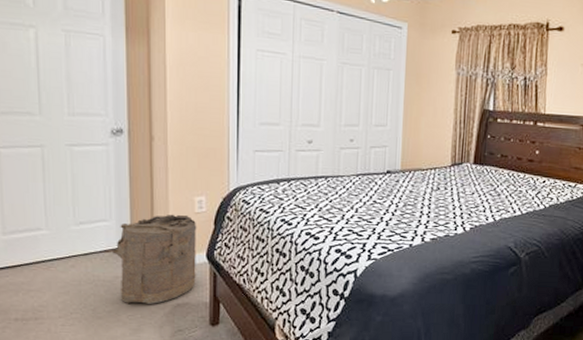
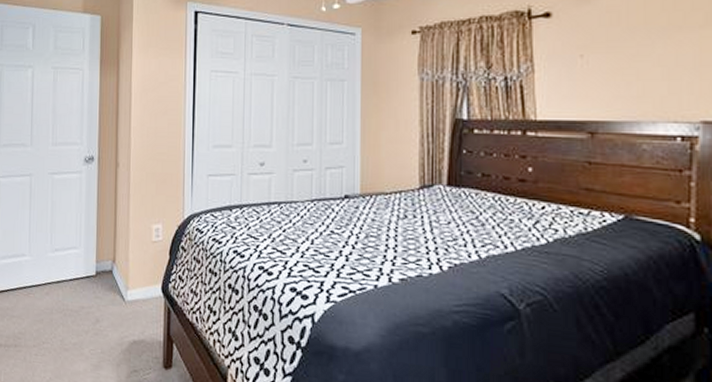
laundry hamper: present [101,214,197,305] -> none [71,242,154,340]

